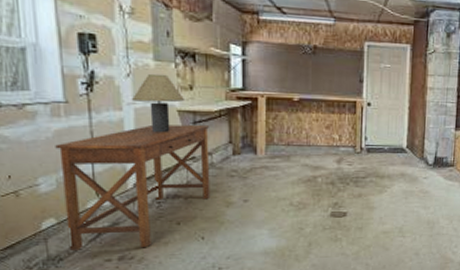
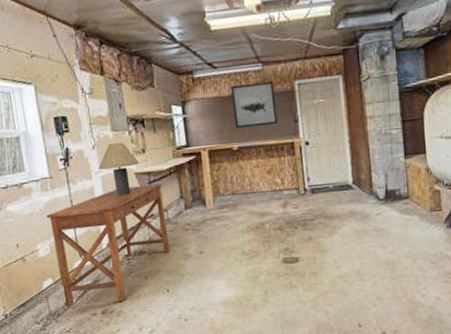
wall art: none [298,35,344,82] -> present [231,81,278,129]

